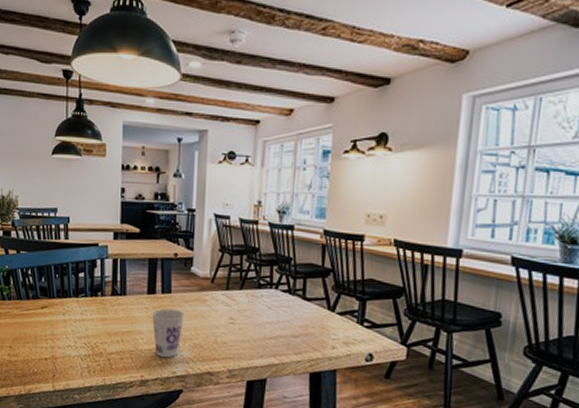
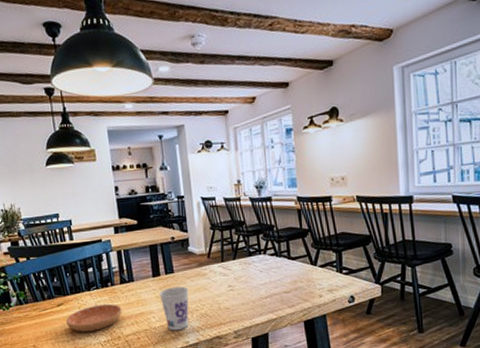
saucer: none [47,314,109,343] -> present [65,303,122,332]

